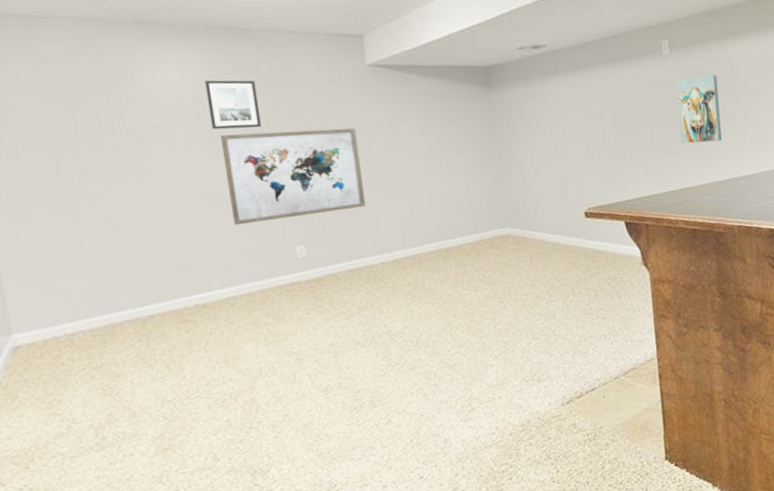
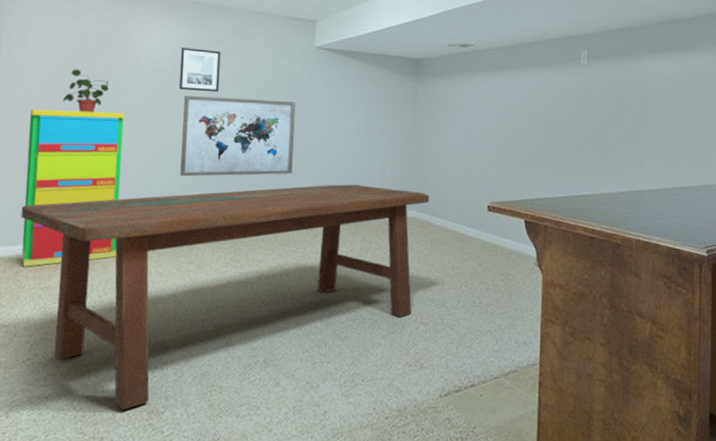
storage cabinet: none [27,162,177,349] -> present [21,109,125,267]
dining table: none [45,207,523,476] -> present [21,184,430,410]
potted plant: none [67,119,124,168] -> present [62,69,109,112]
wall art: present [675,74,722,144] -> none [588,87,631,152]

